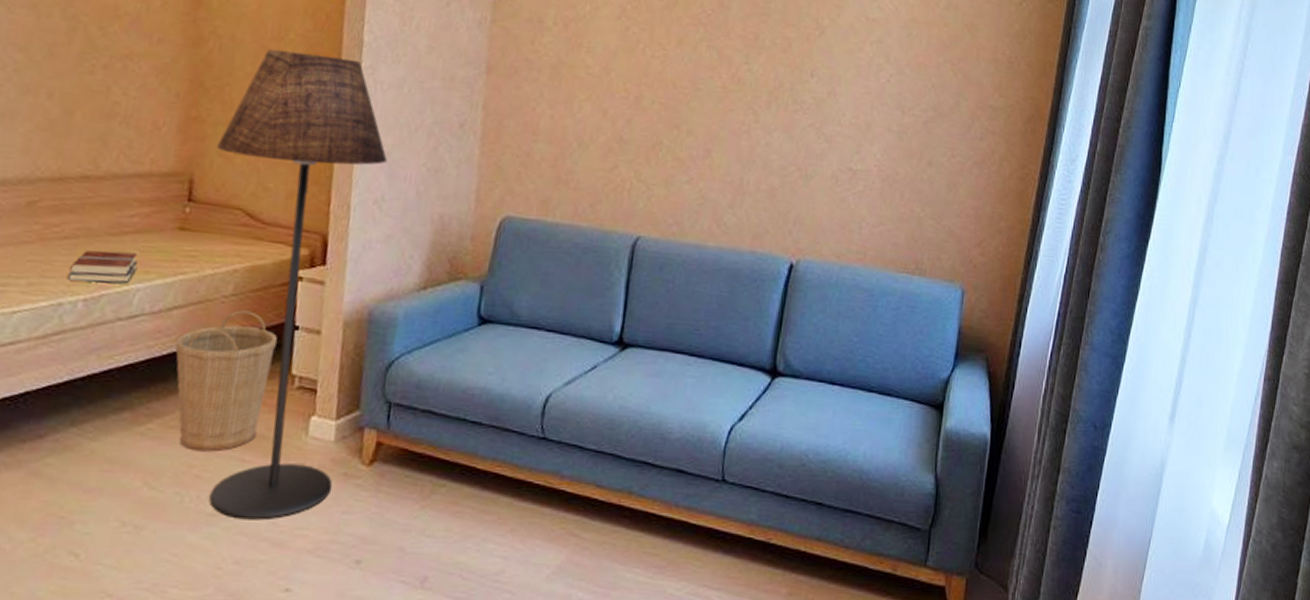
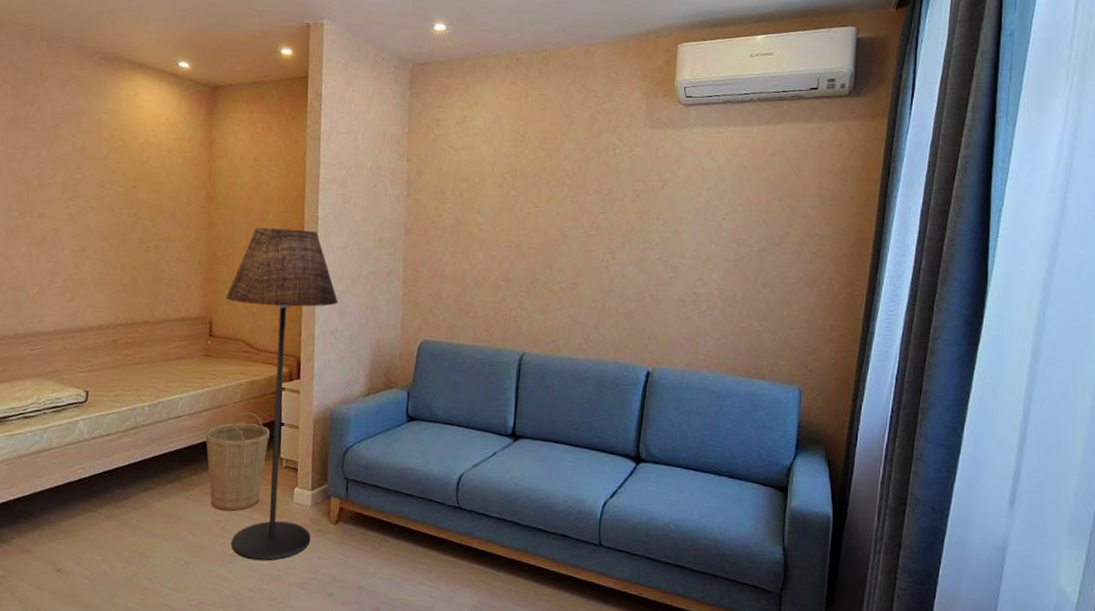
books: present [68,250,139,284] -> none [138,372,181,394]

